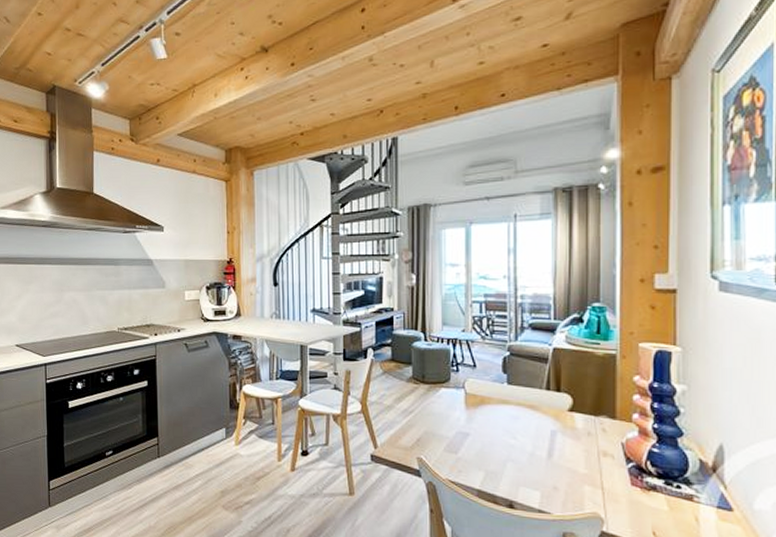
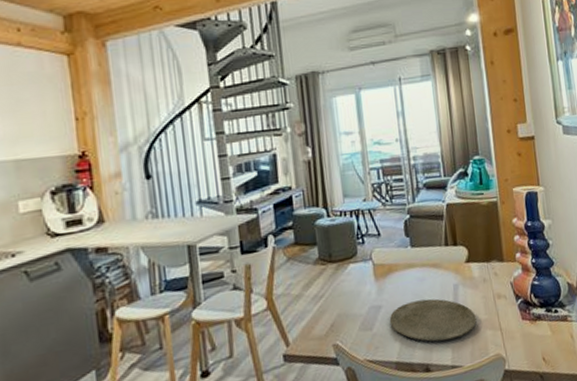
plate: none [476,437,574,484] -> present [389,298,477,342]

